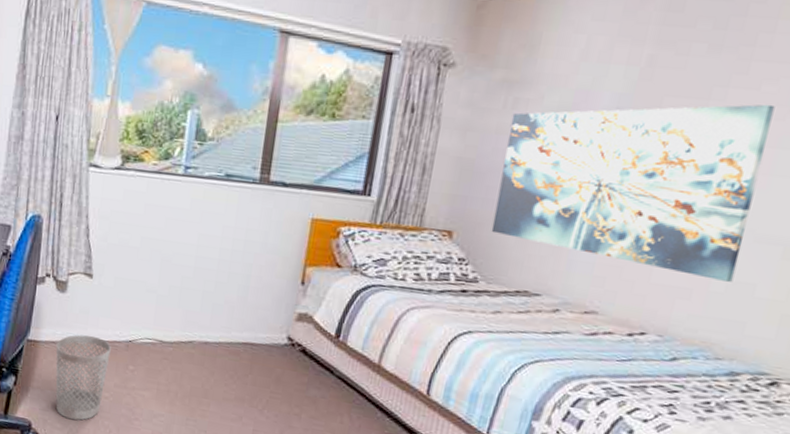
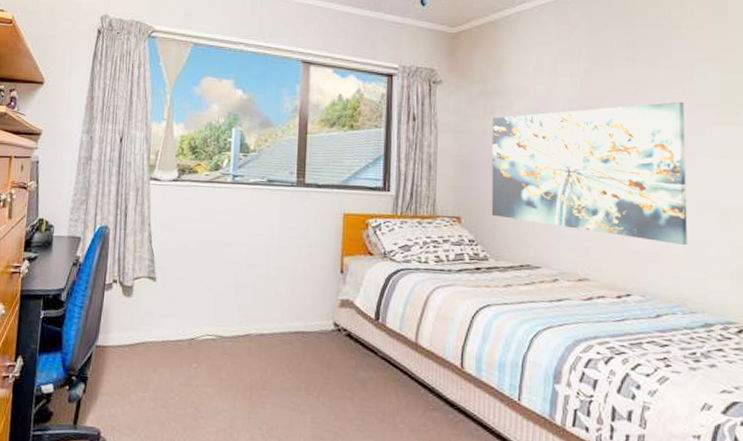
wastebasket: present [55,334,111,421] -> none [123,336,175,425]

